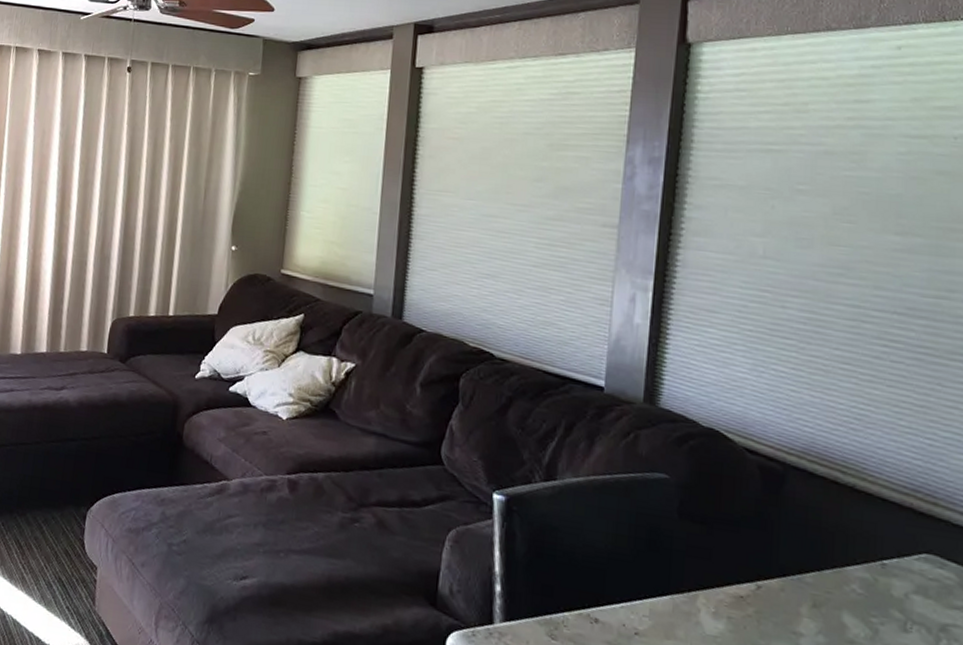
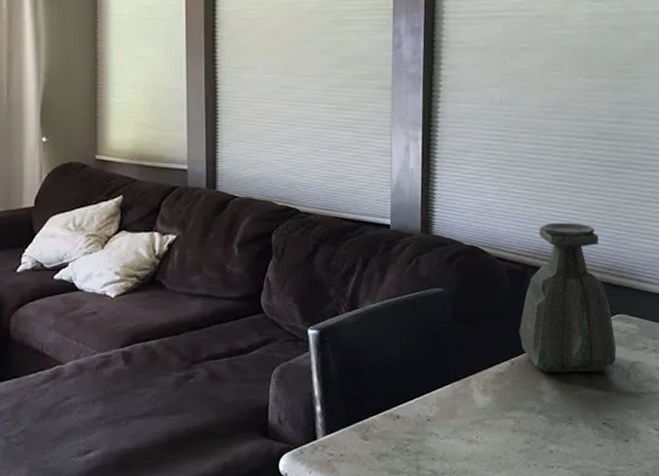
bottle: none [771,416,919,627] -> present [519,222,616,373]

